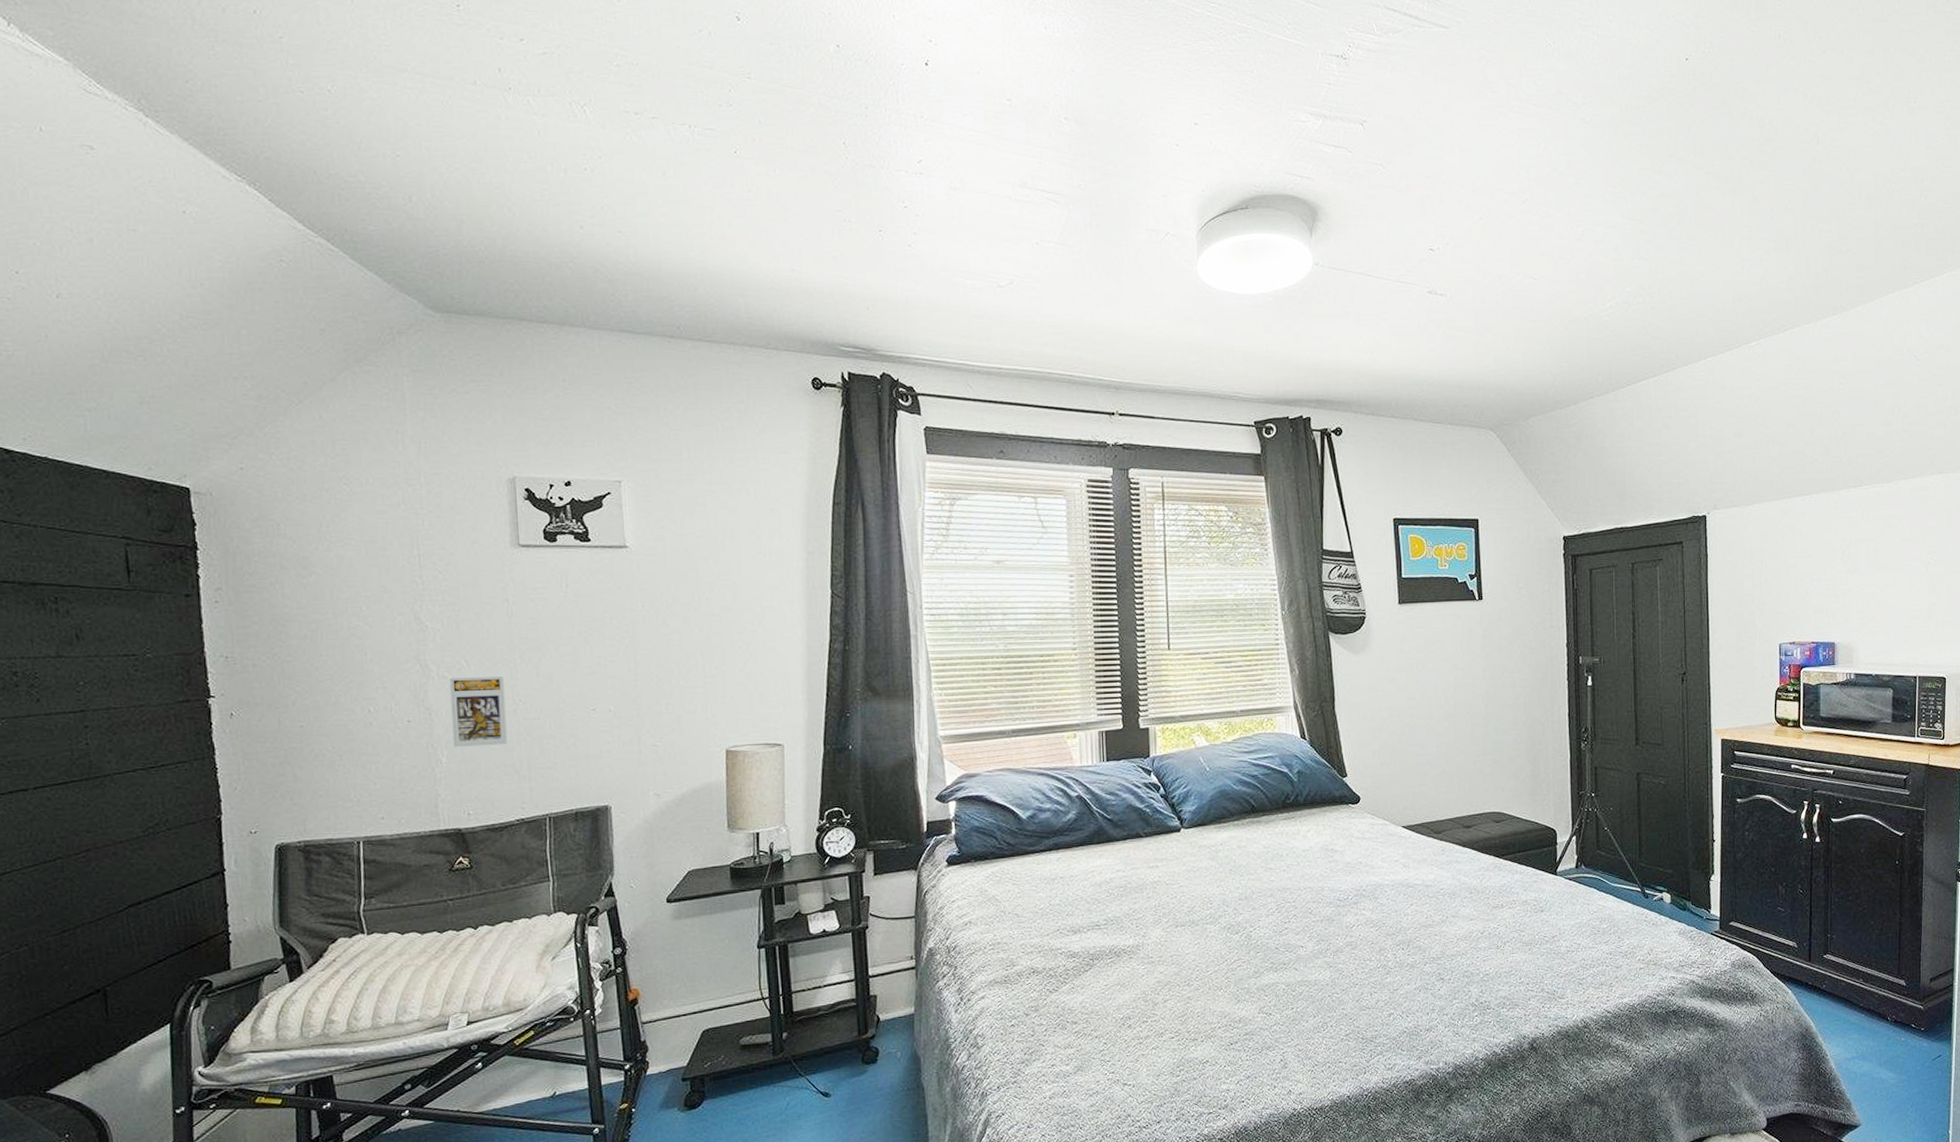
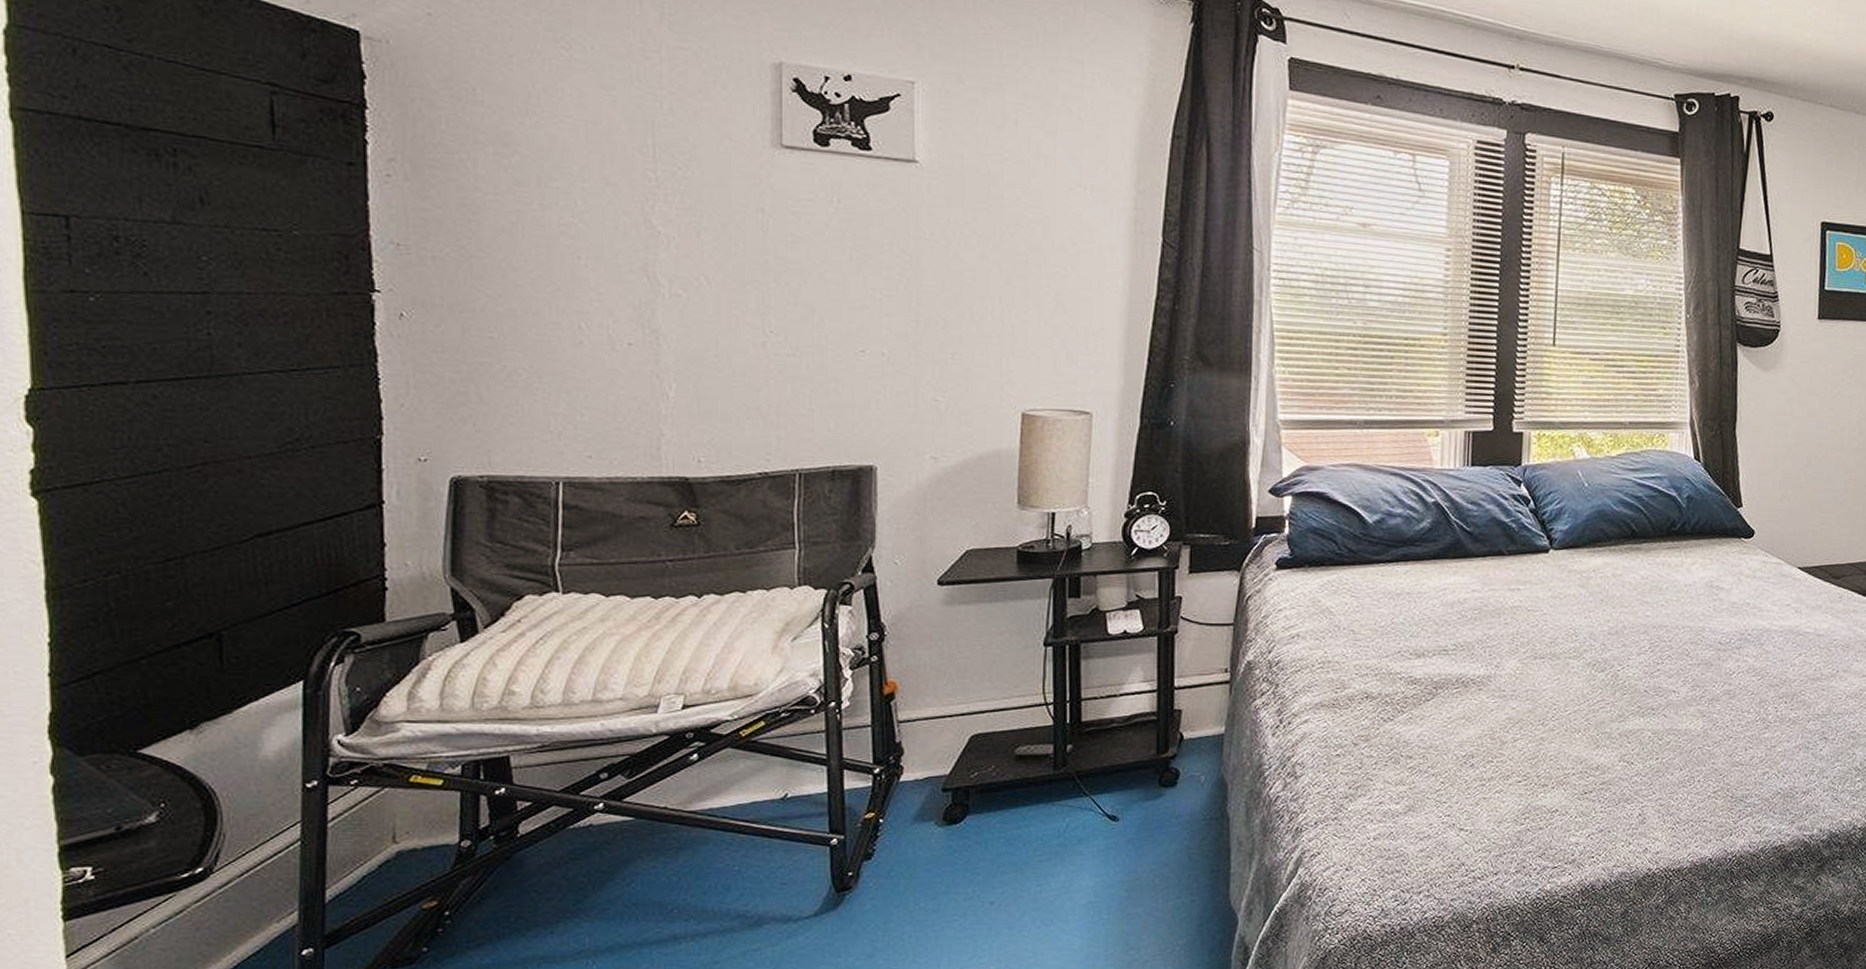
trading card display case: present [450,677,507,748] -> none [684,297,753,383]

